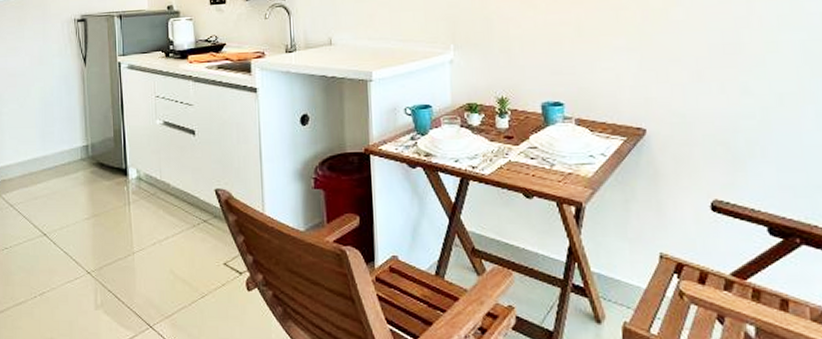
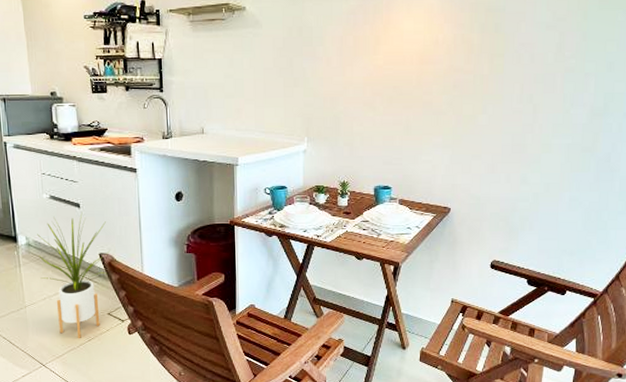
house plant: none [149,140,227,294] -> present [37,212,110,338]

